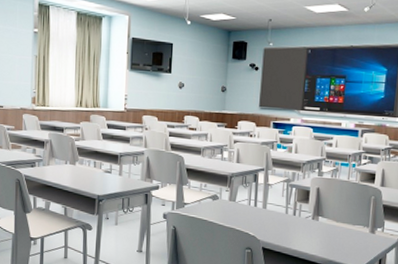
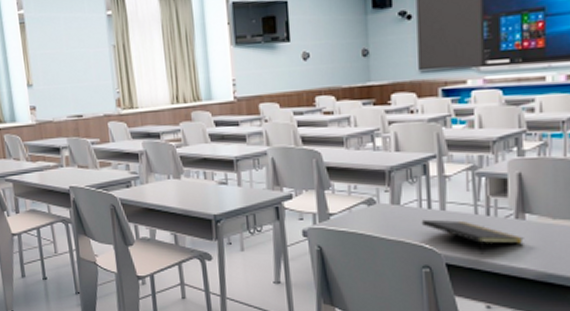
notepad: none [248,214,317,243] -> present [421,219,524,255]

